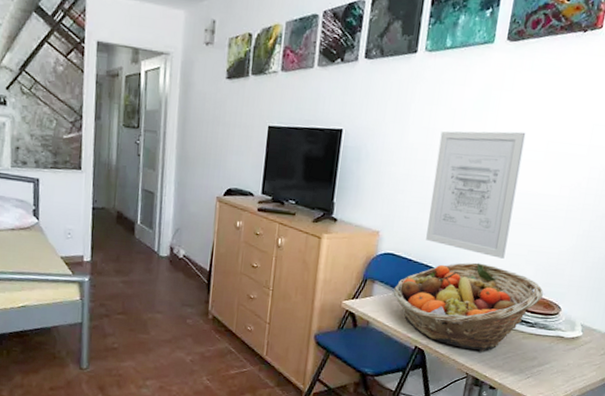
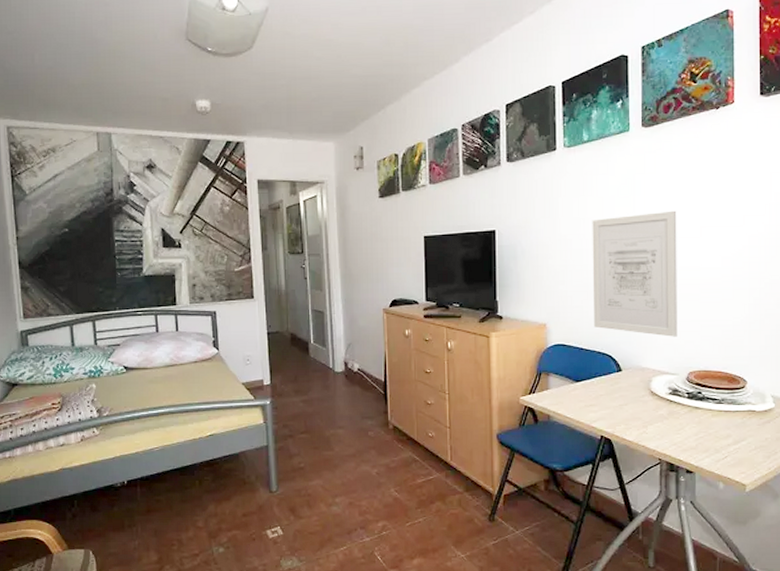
fruit basket: present [393,262,543,351] -> none [570,344,725,434]

